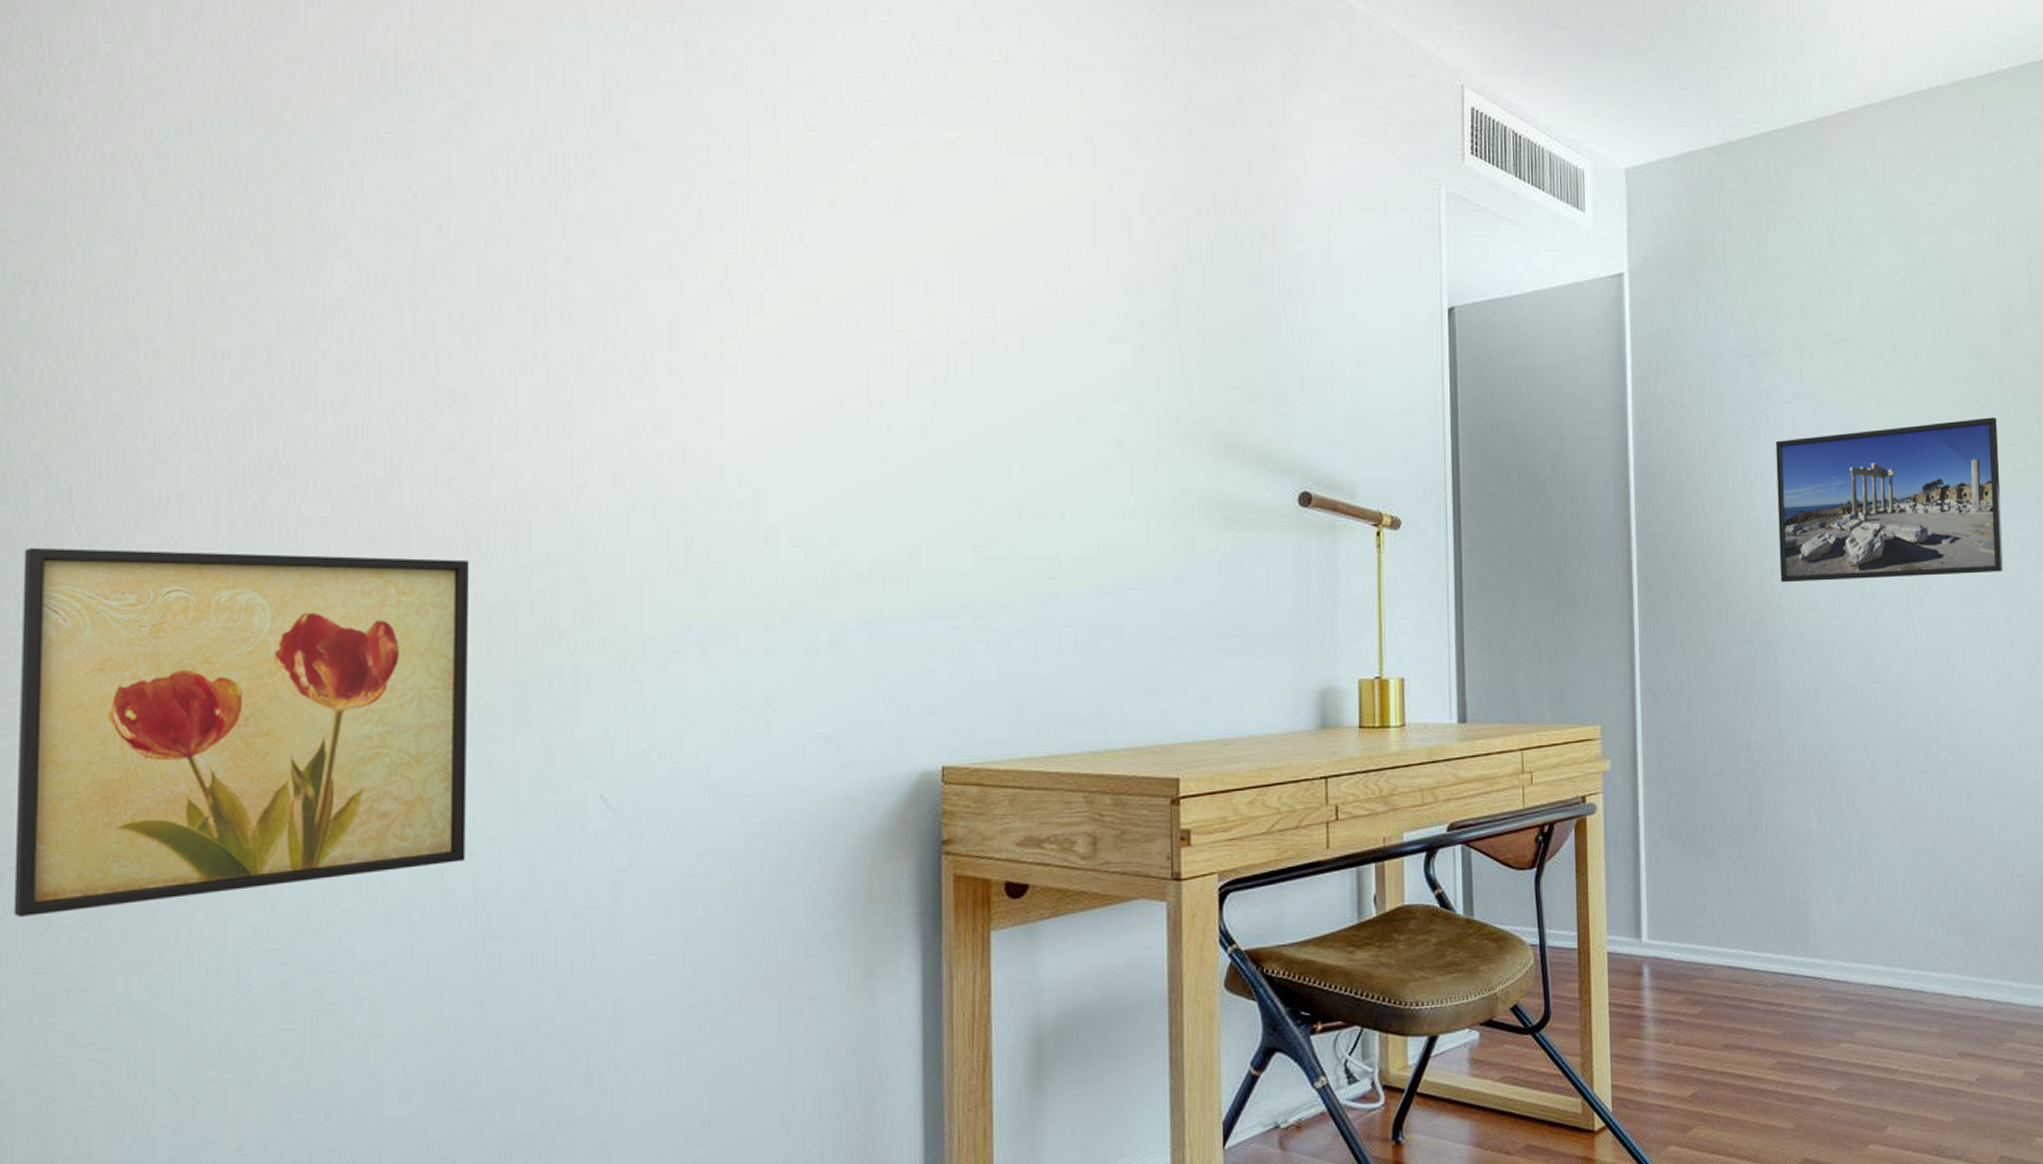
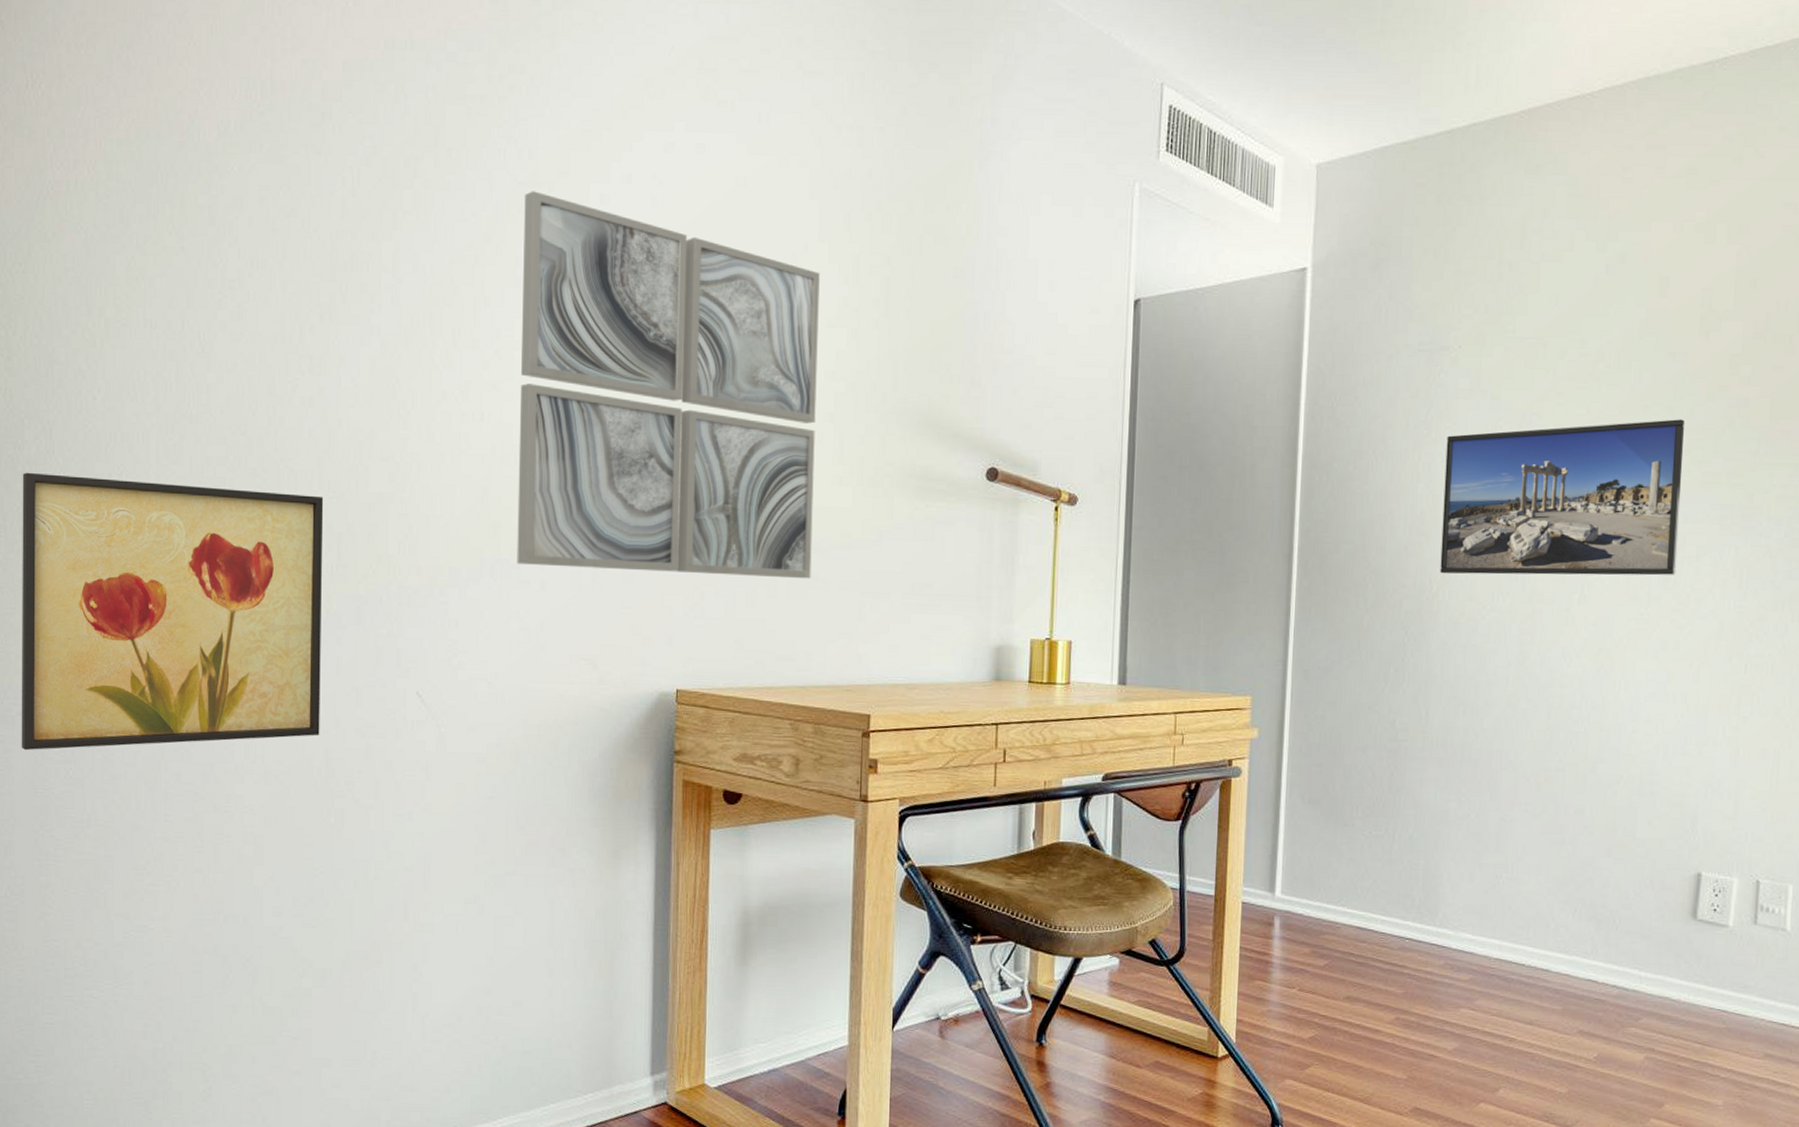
wall art: none [732,192,1102,630] -> present [517,191,820,579]

